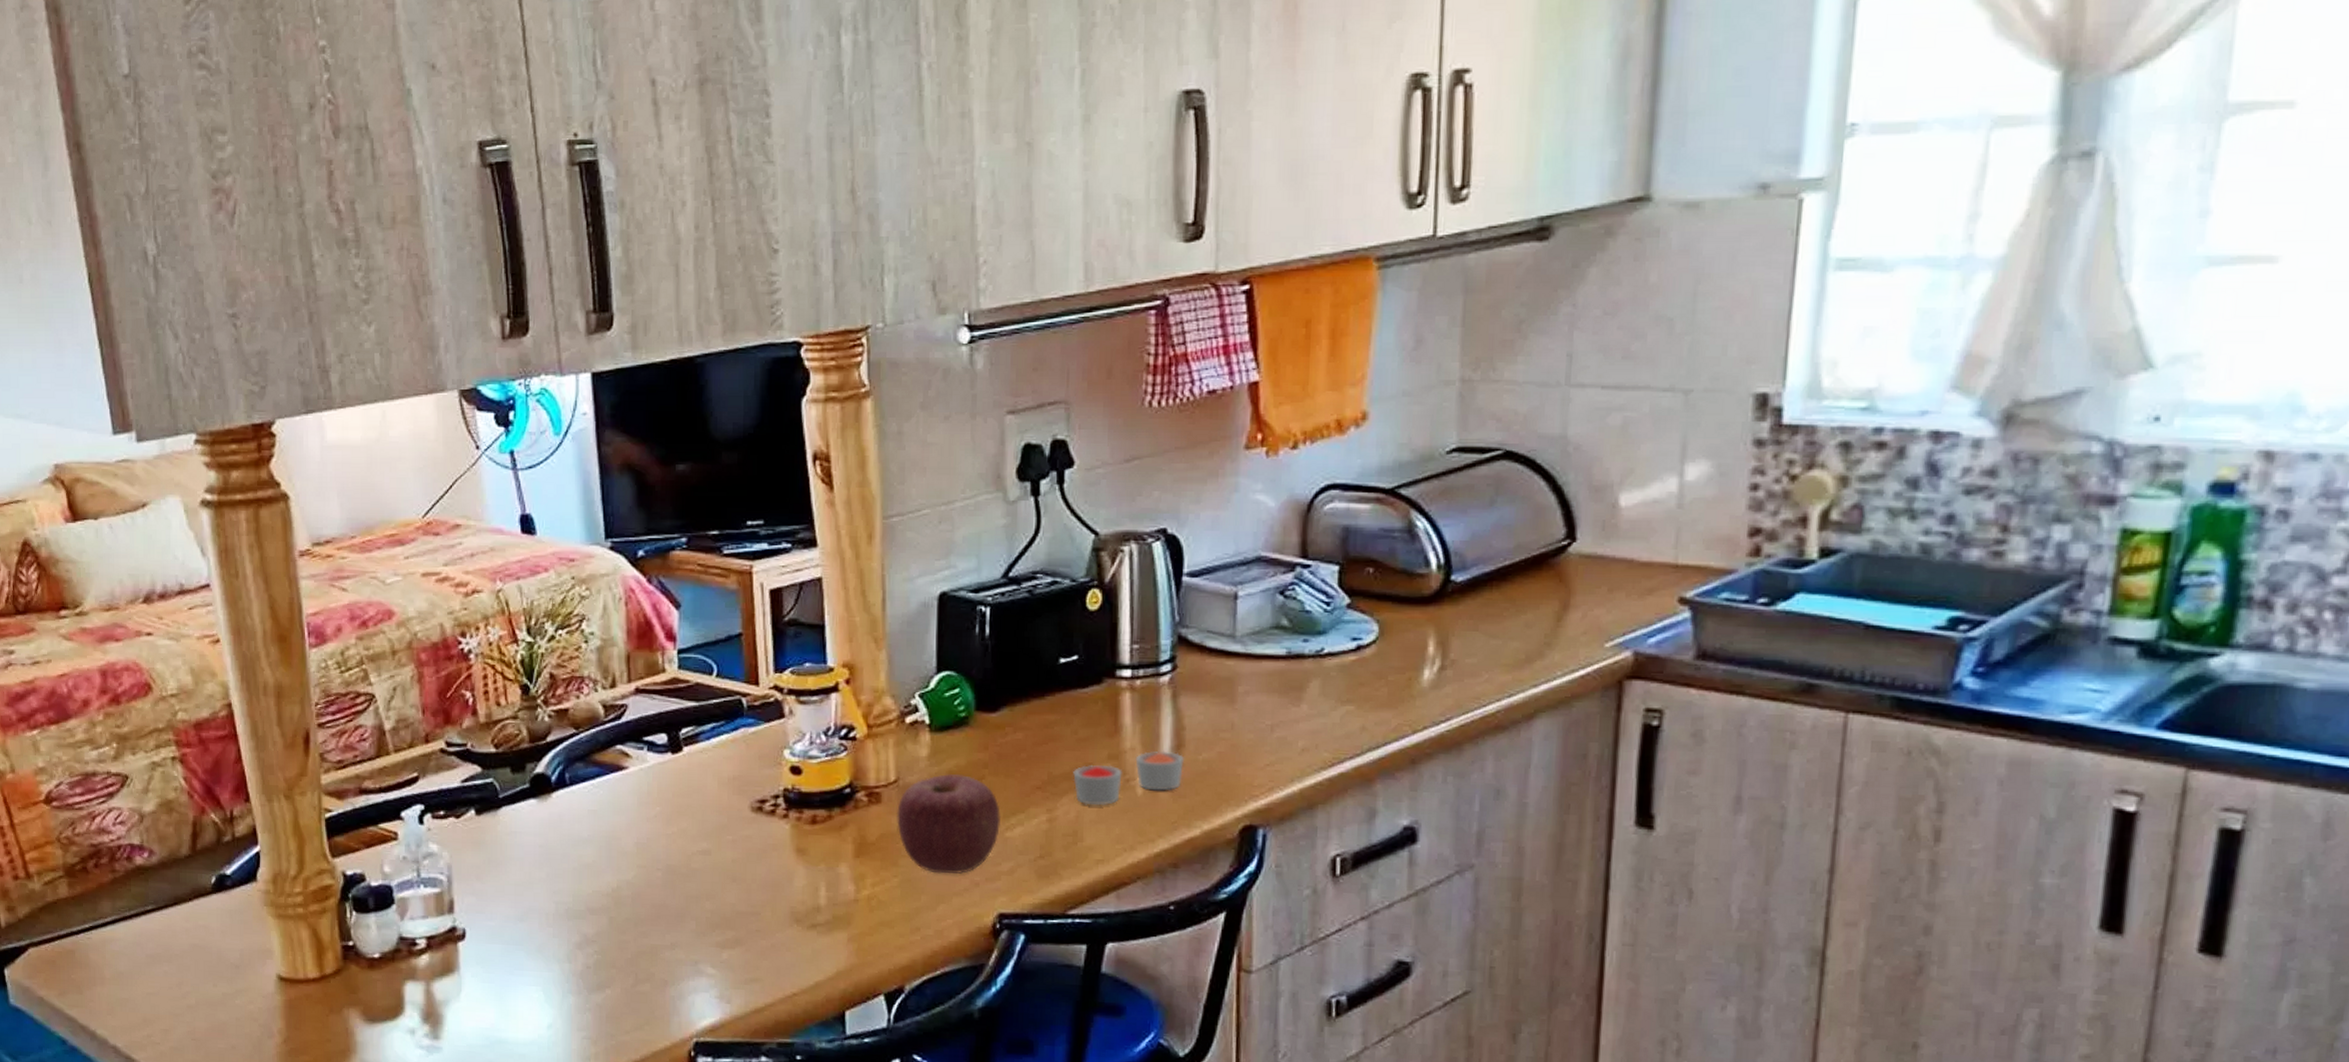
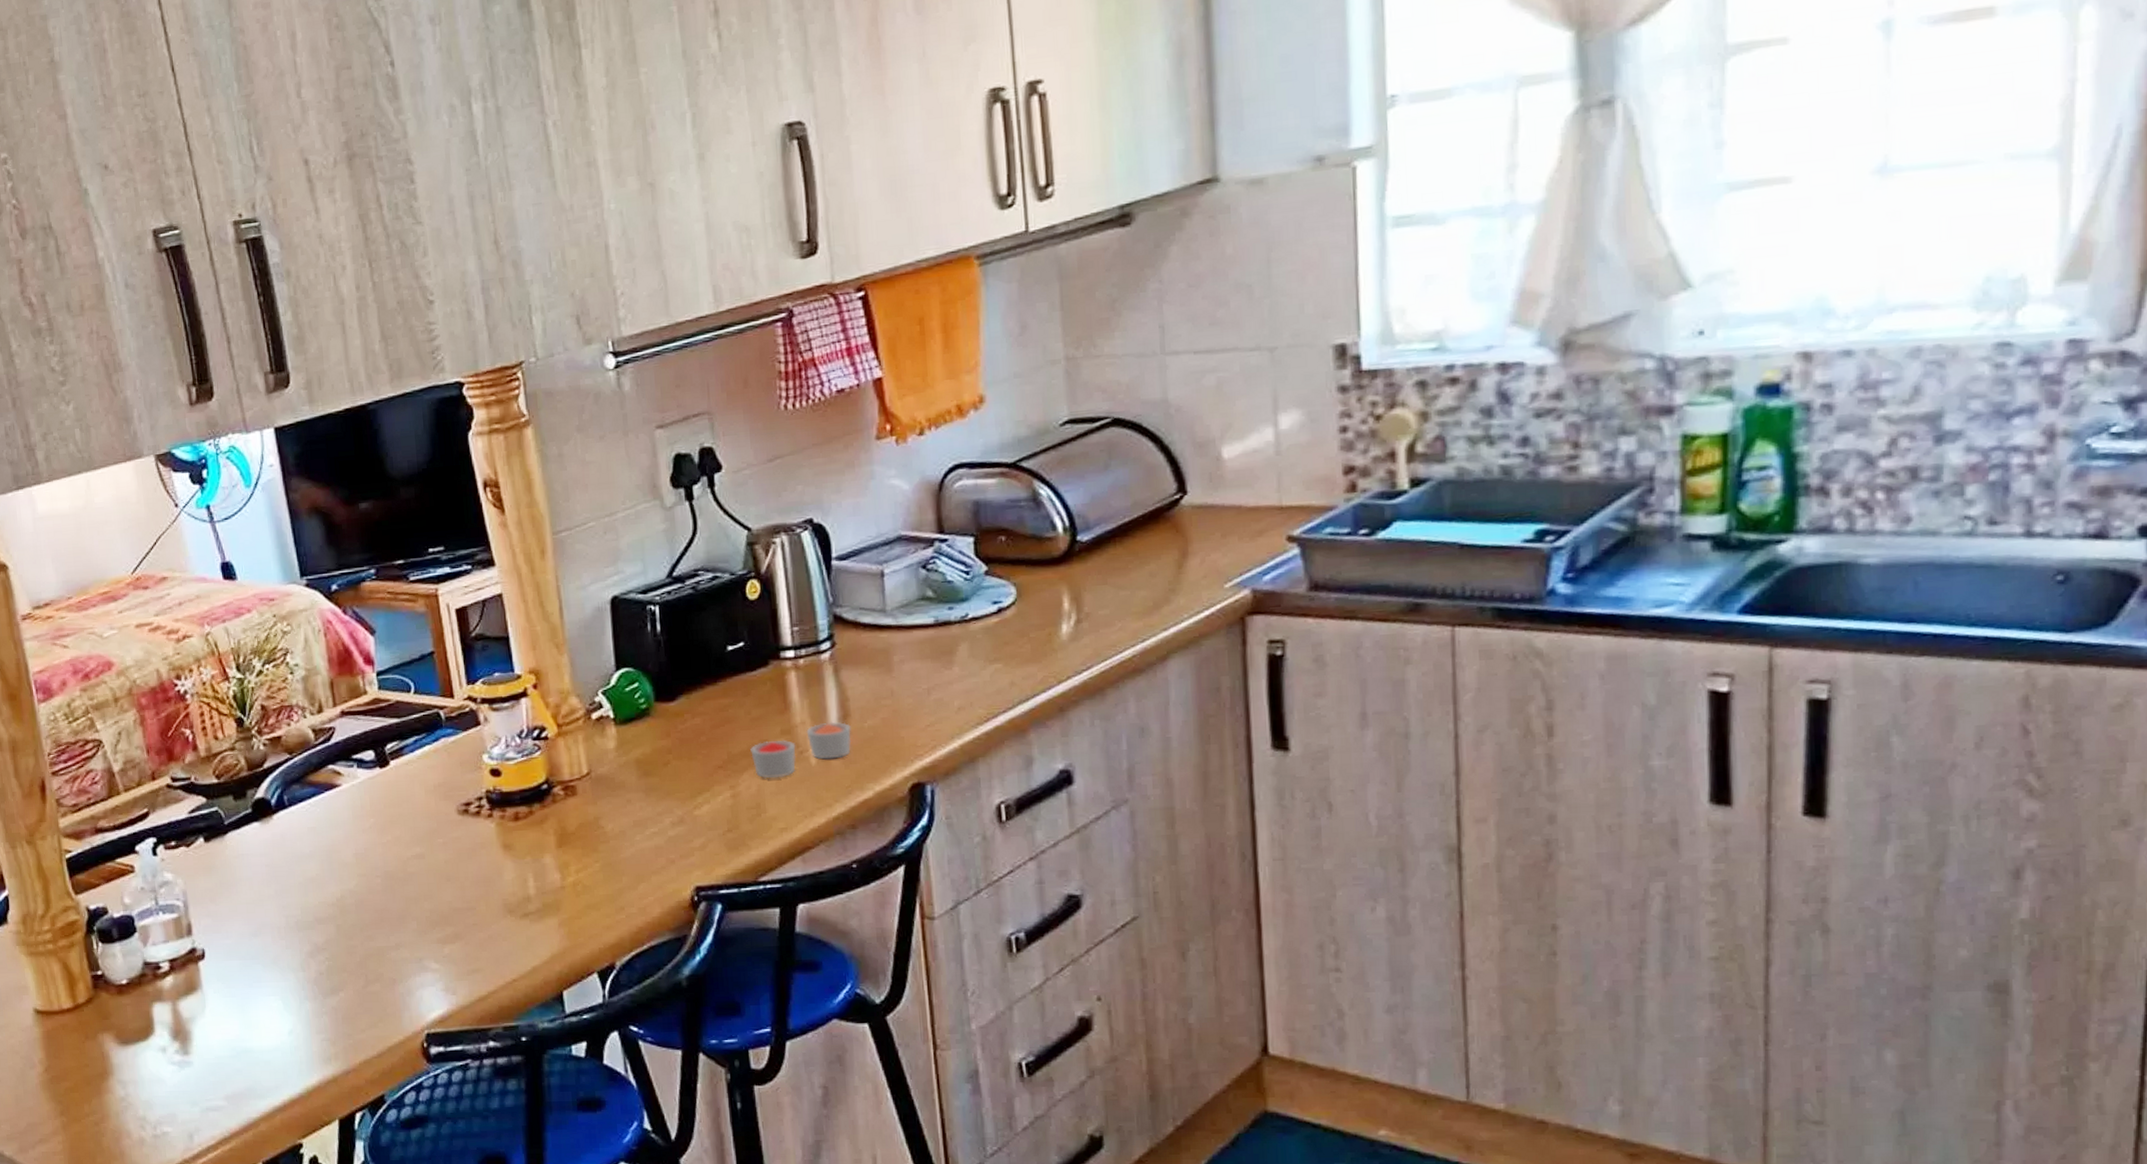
apple: present [897,774,1000,874] -> none [592,762,689,855]

